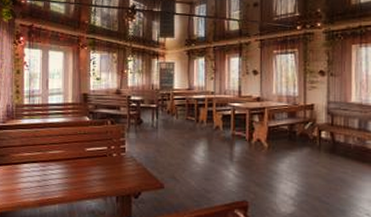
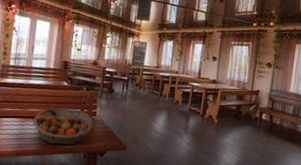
fruit basket: none [56,147,123,189] -> present [33,108,93,145]

